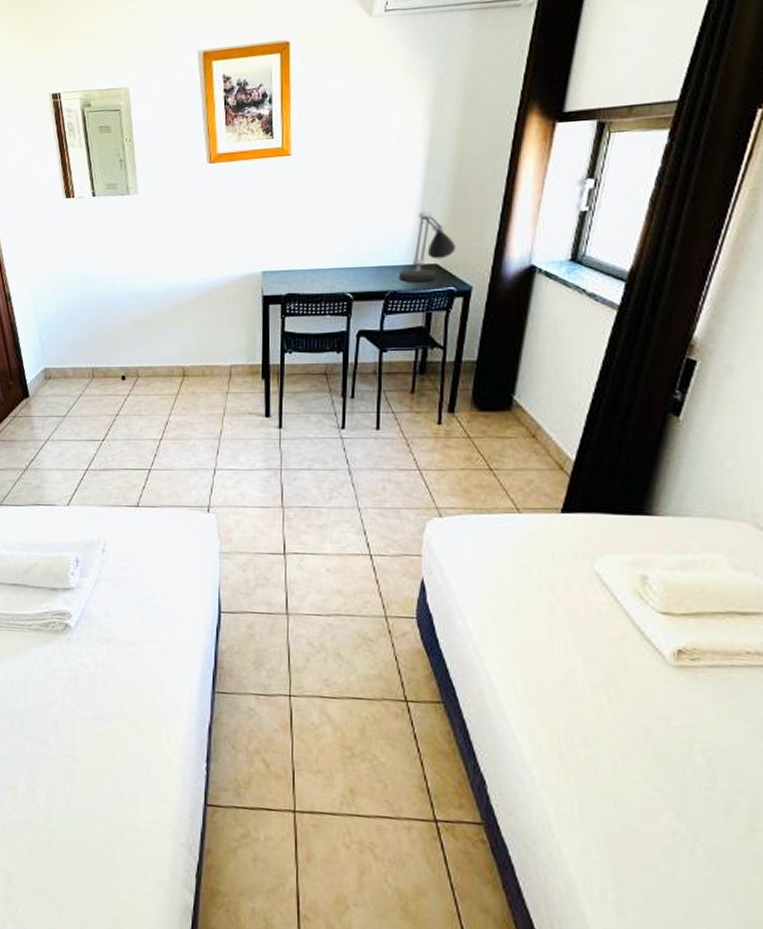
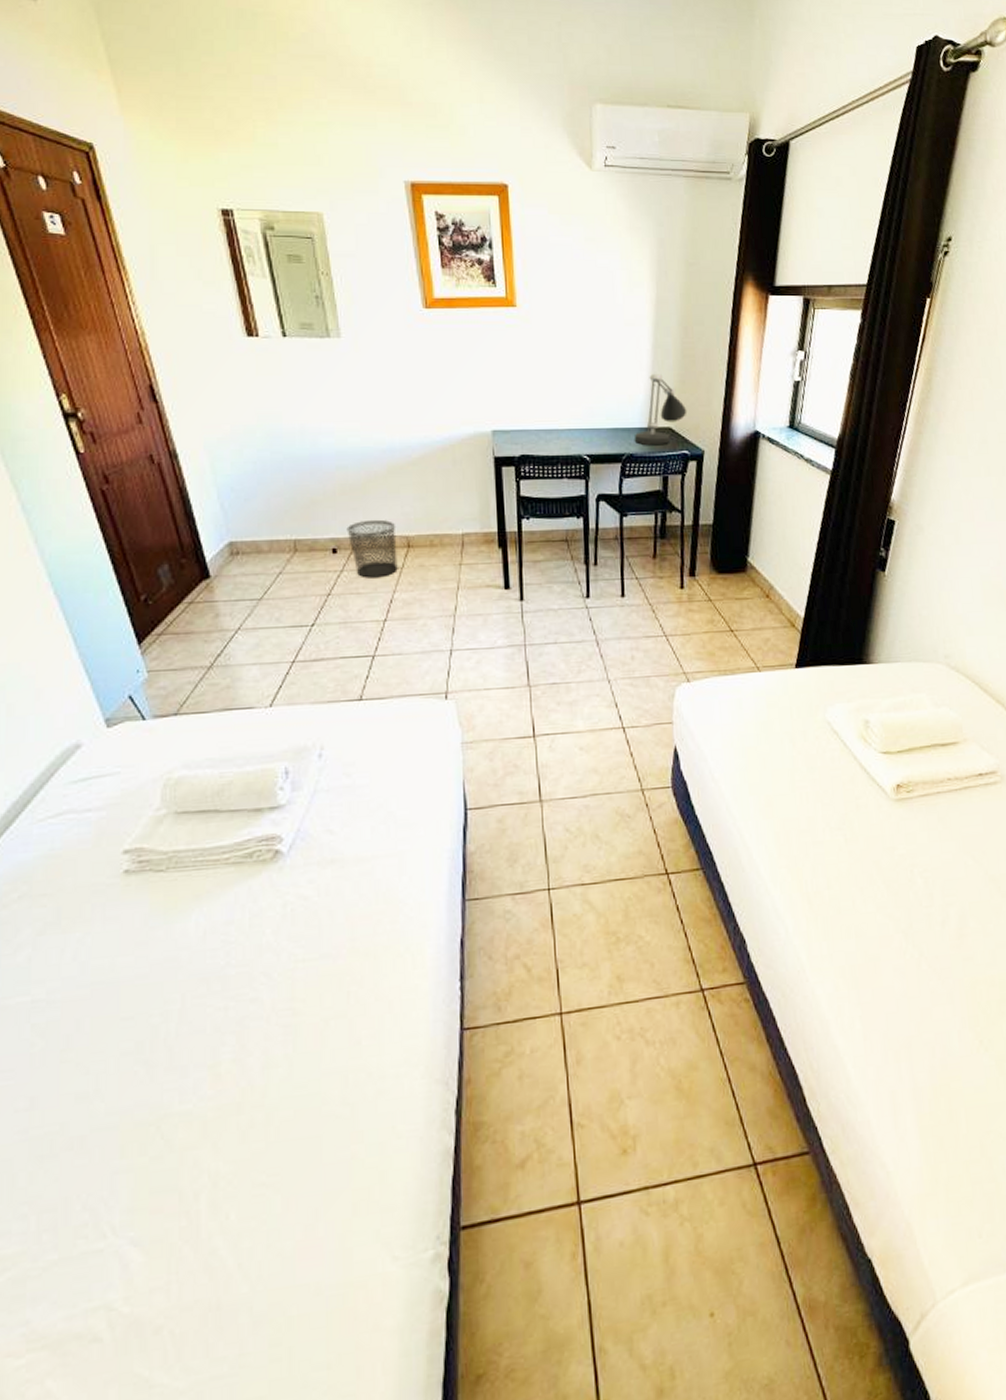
waste bin: none [134,351,175,402] -> present [346,519,398,578]

